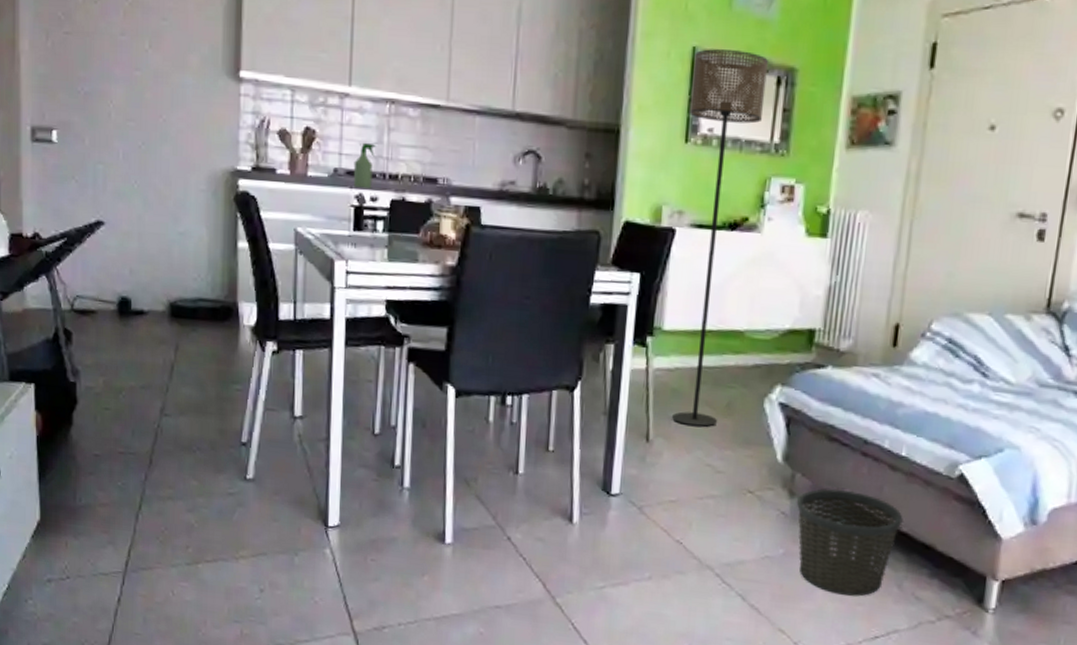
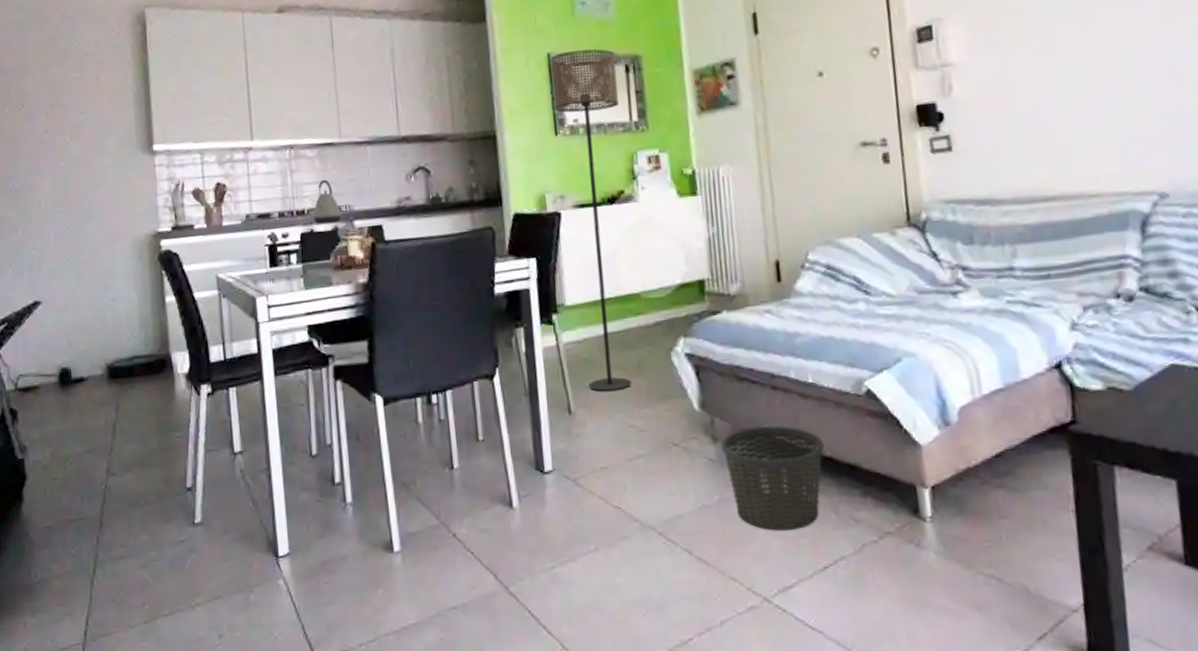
spray bottle: present [353,142,376,189] -> none [263,186,282,228]
kettle: none [406,144,439,195] -> present [312,179,342,224]

